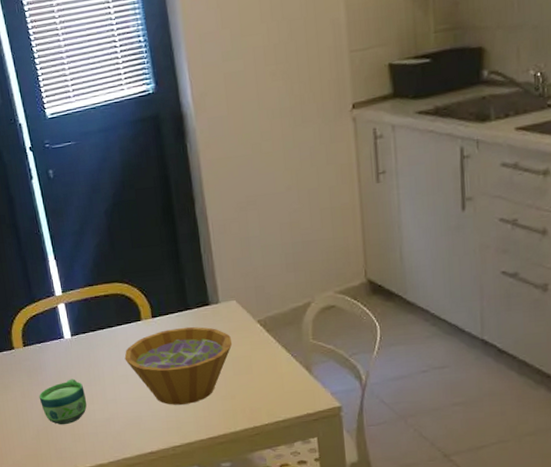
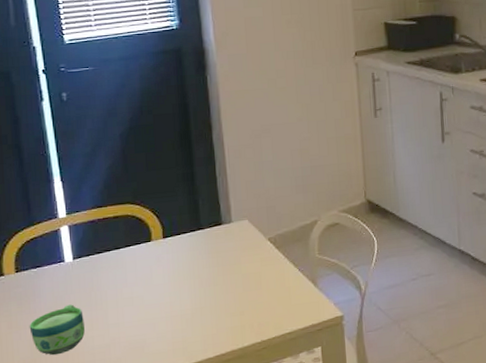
bowl: present [124,326,233,405] -> none [131,246,243,325]

